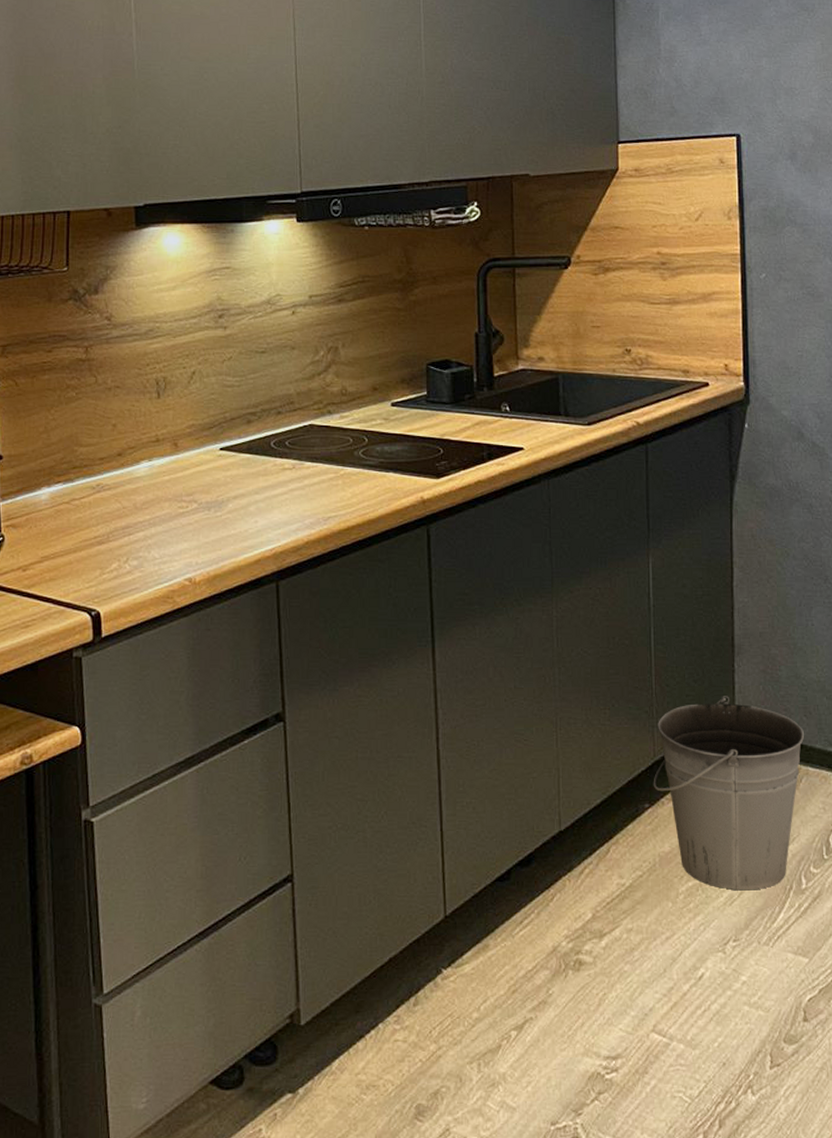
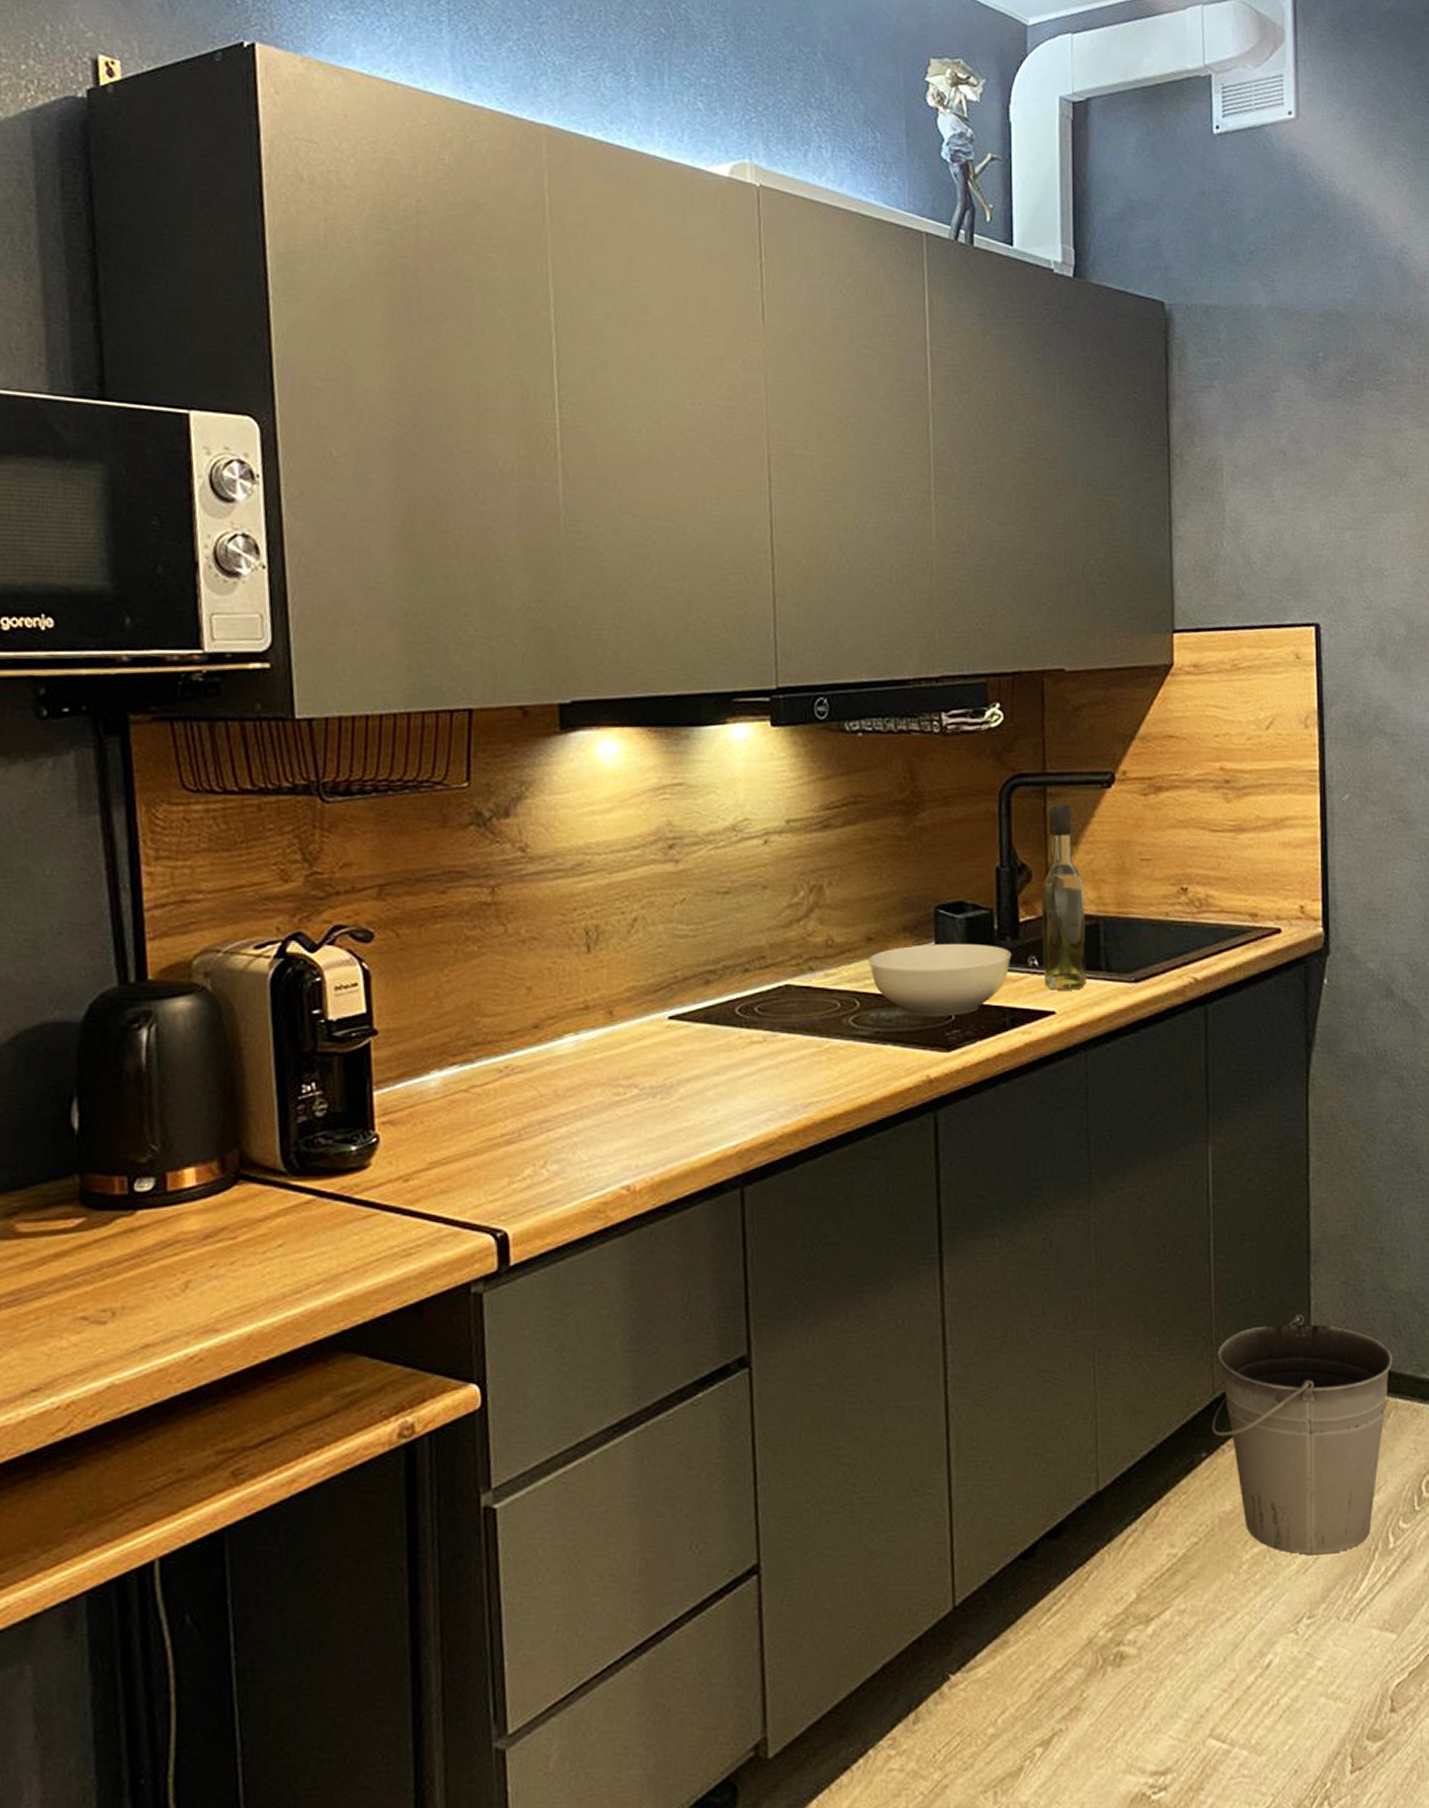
bowl: none [374,392,488,451] -> present [868,943,1012,1017]
bottle: none [512,282,549,431] -> present [1041,804,1087,990]

